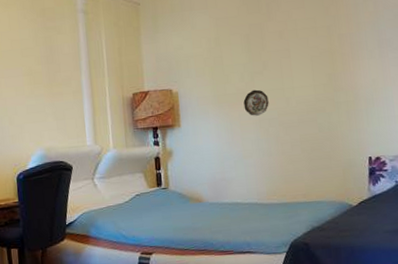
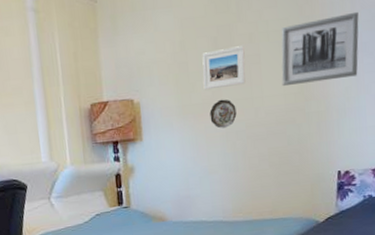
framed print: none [235,42,277,82] -> present [202,46,246,90]
wall art: none [309,11,384,78] -> present [281,11,359,86]

